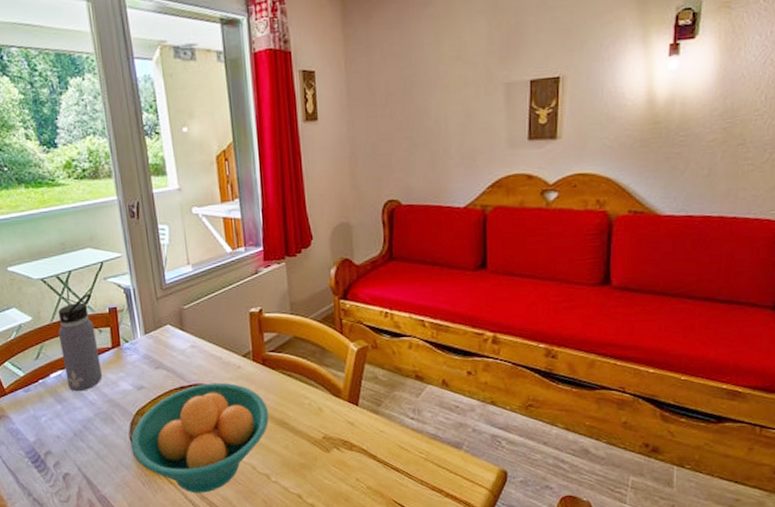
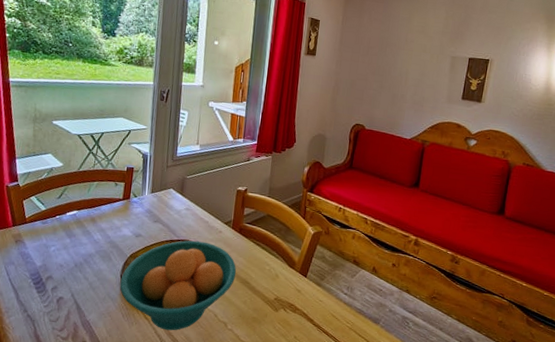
water bottle: present [58,293,102,392] -> none [79,152,116,231]

